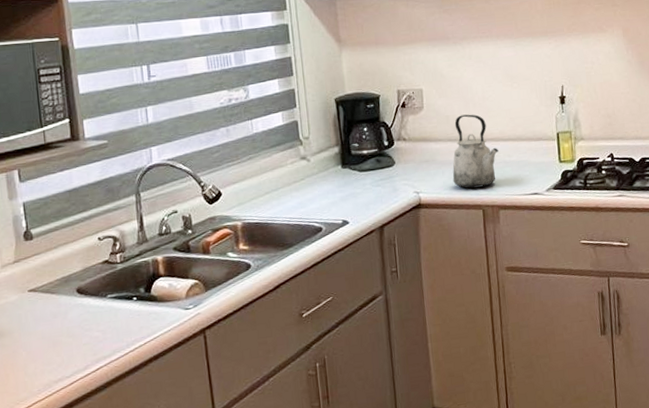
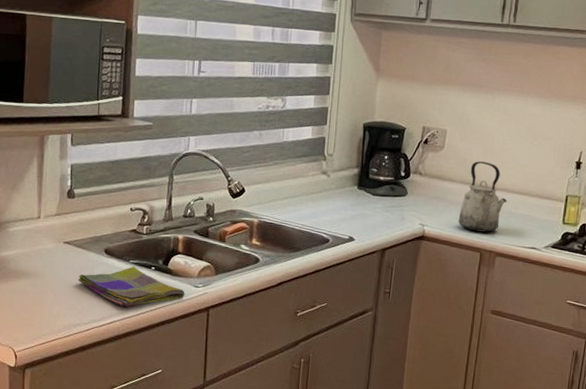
dish towel: none [51,301,176,348] -> present [78,266,185,307]

